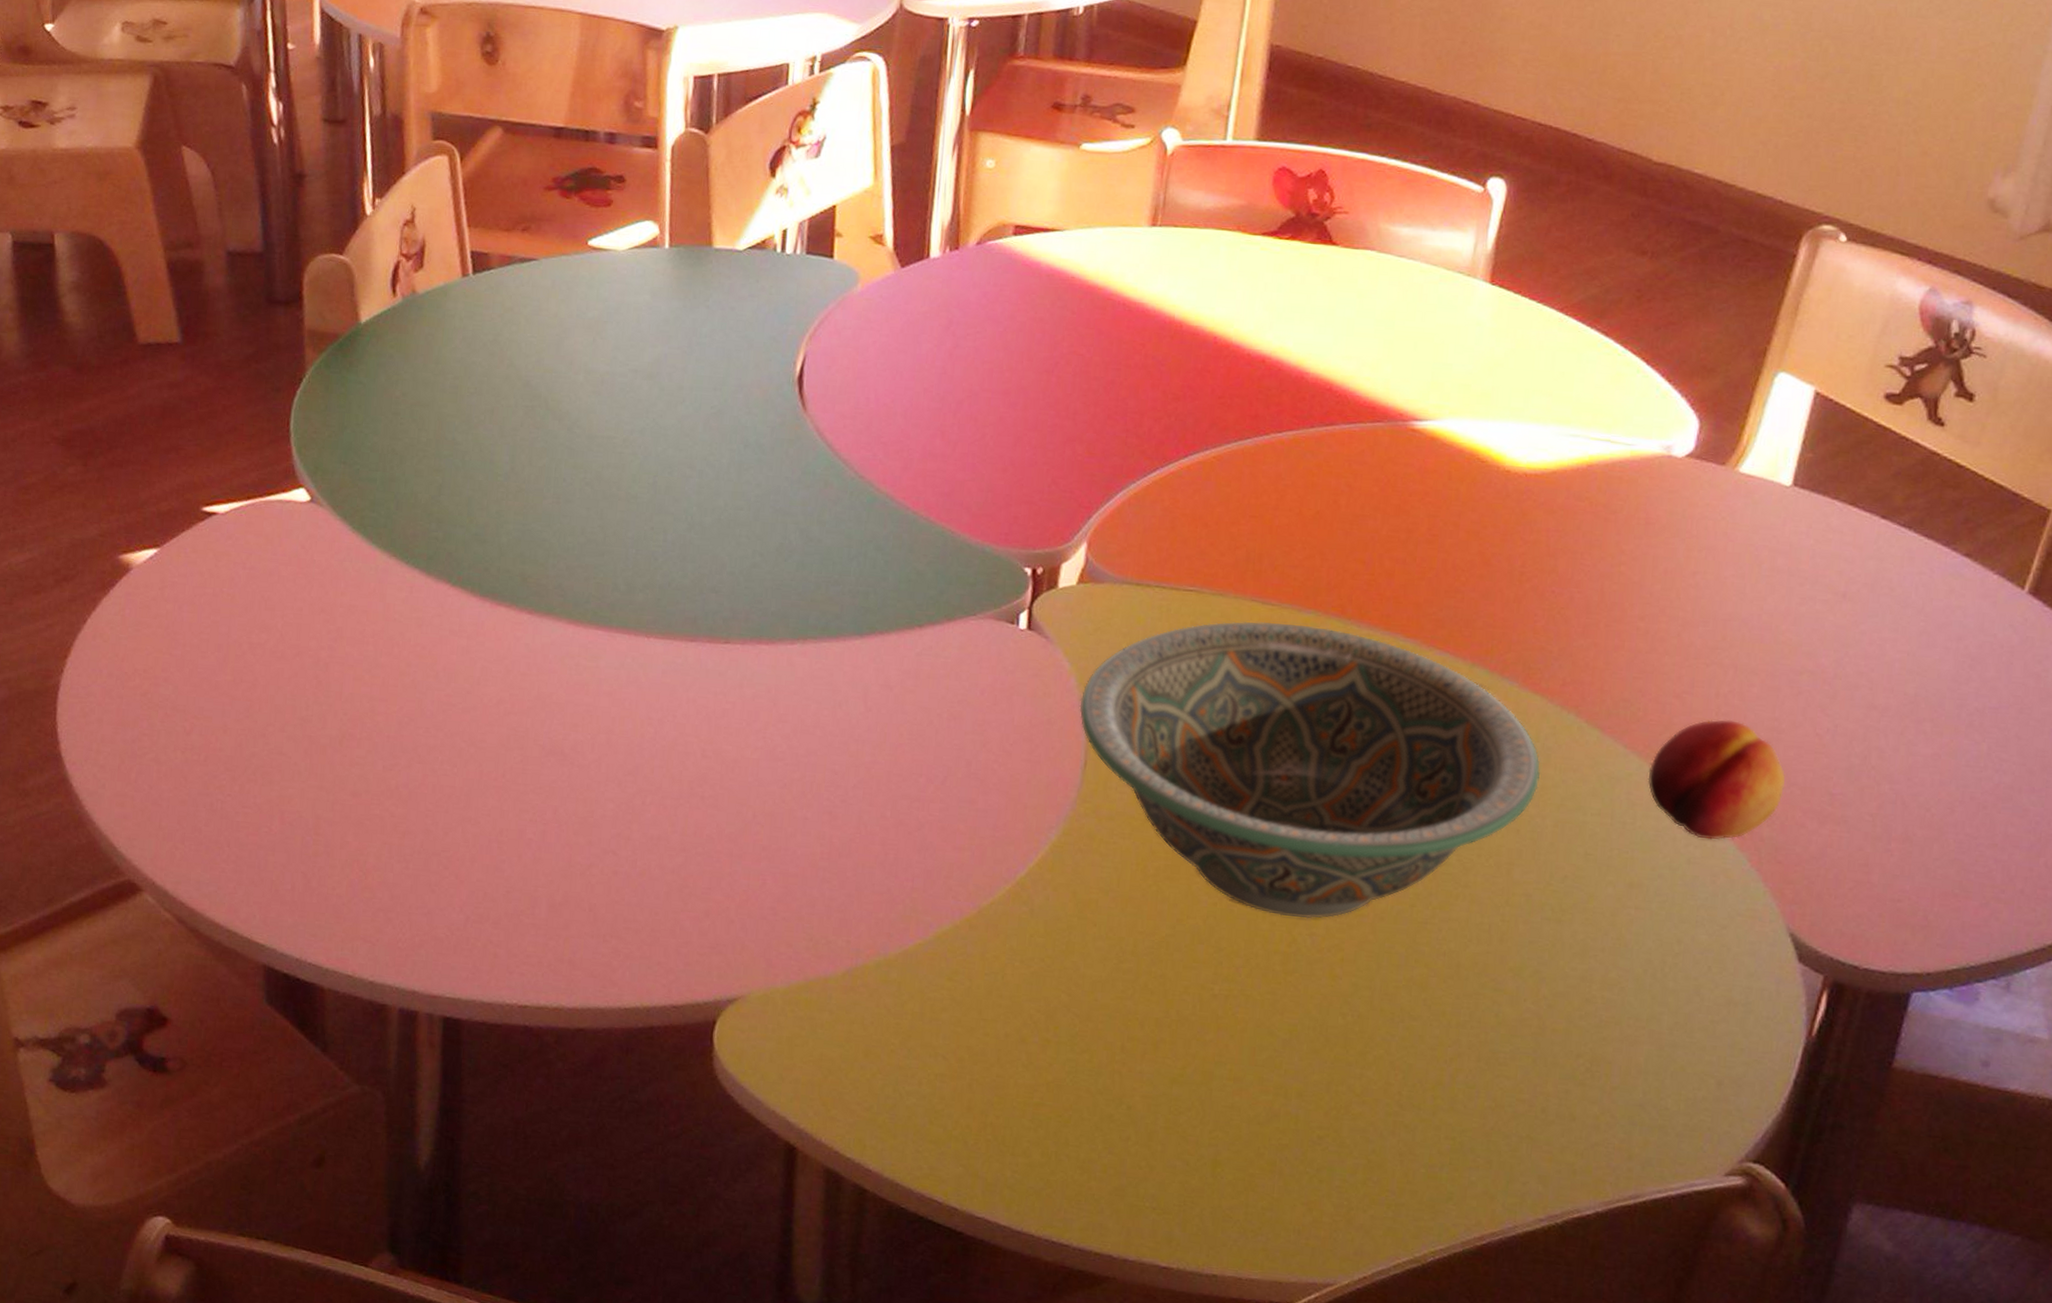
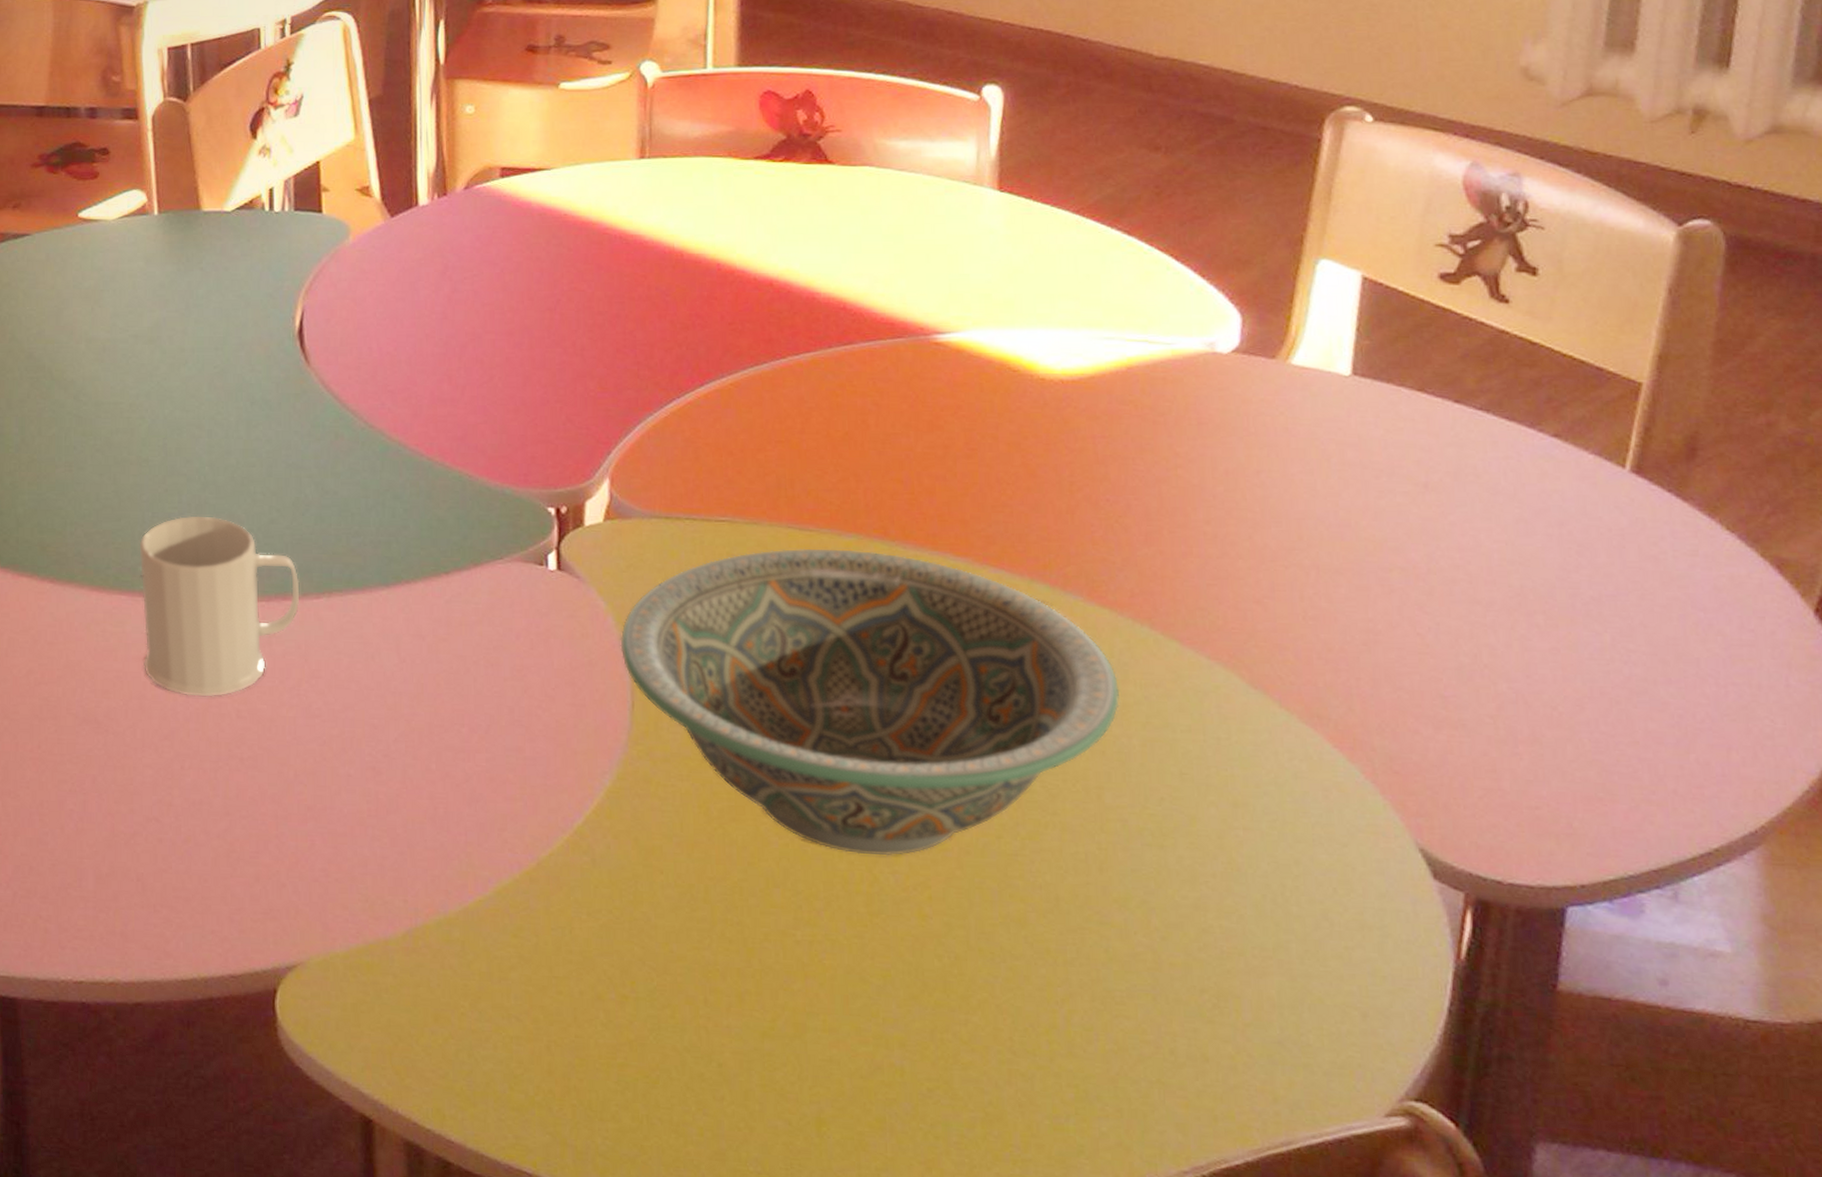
mug: none [614,555,776,736] -> present [139,515,300,697]
fruit: present [1647,720,1786,840] -> none [1237,624,1391,752]

